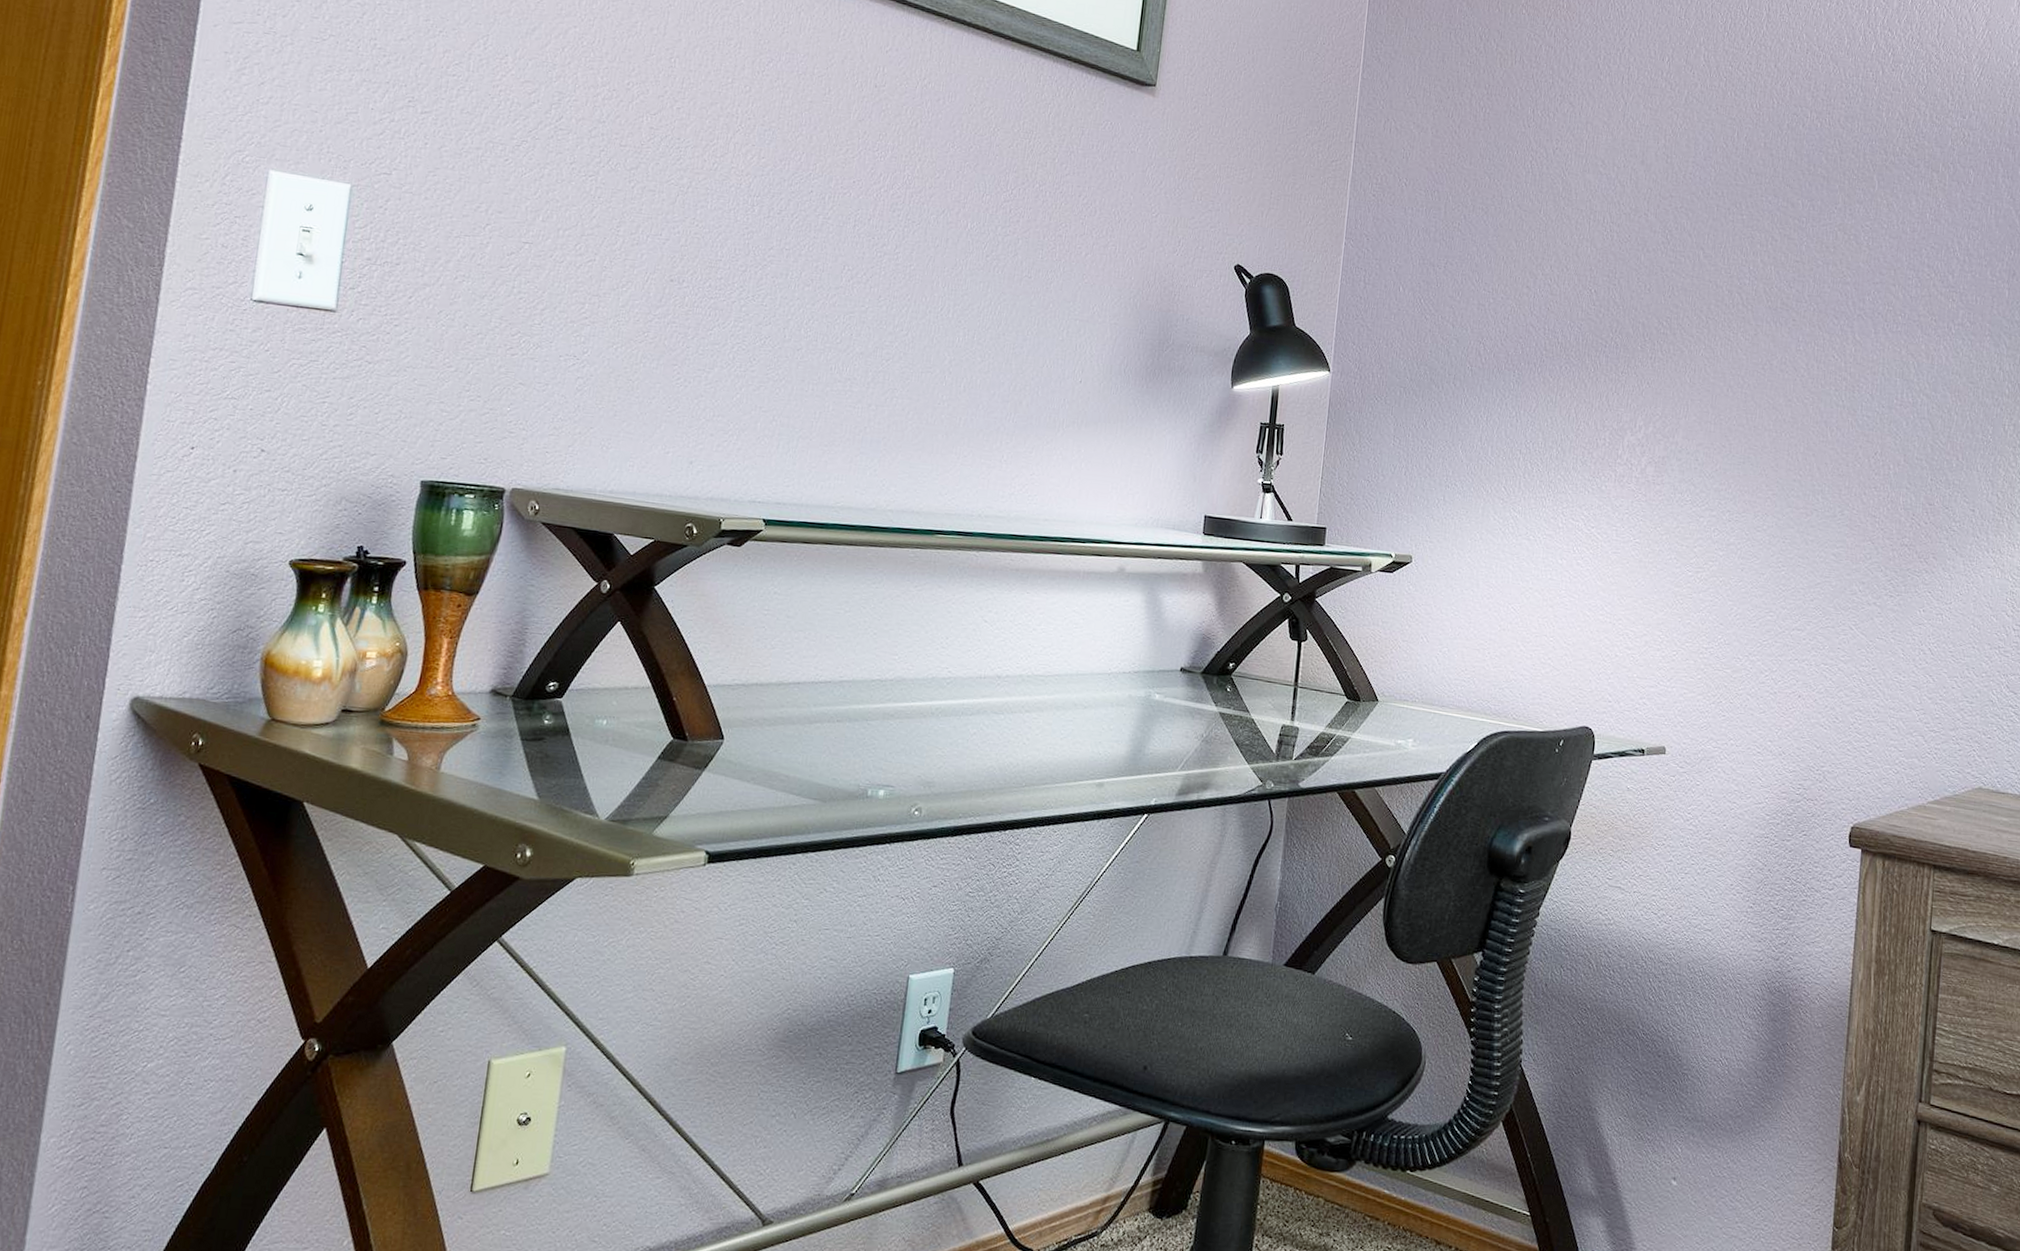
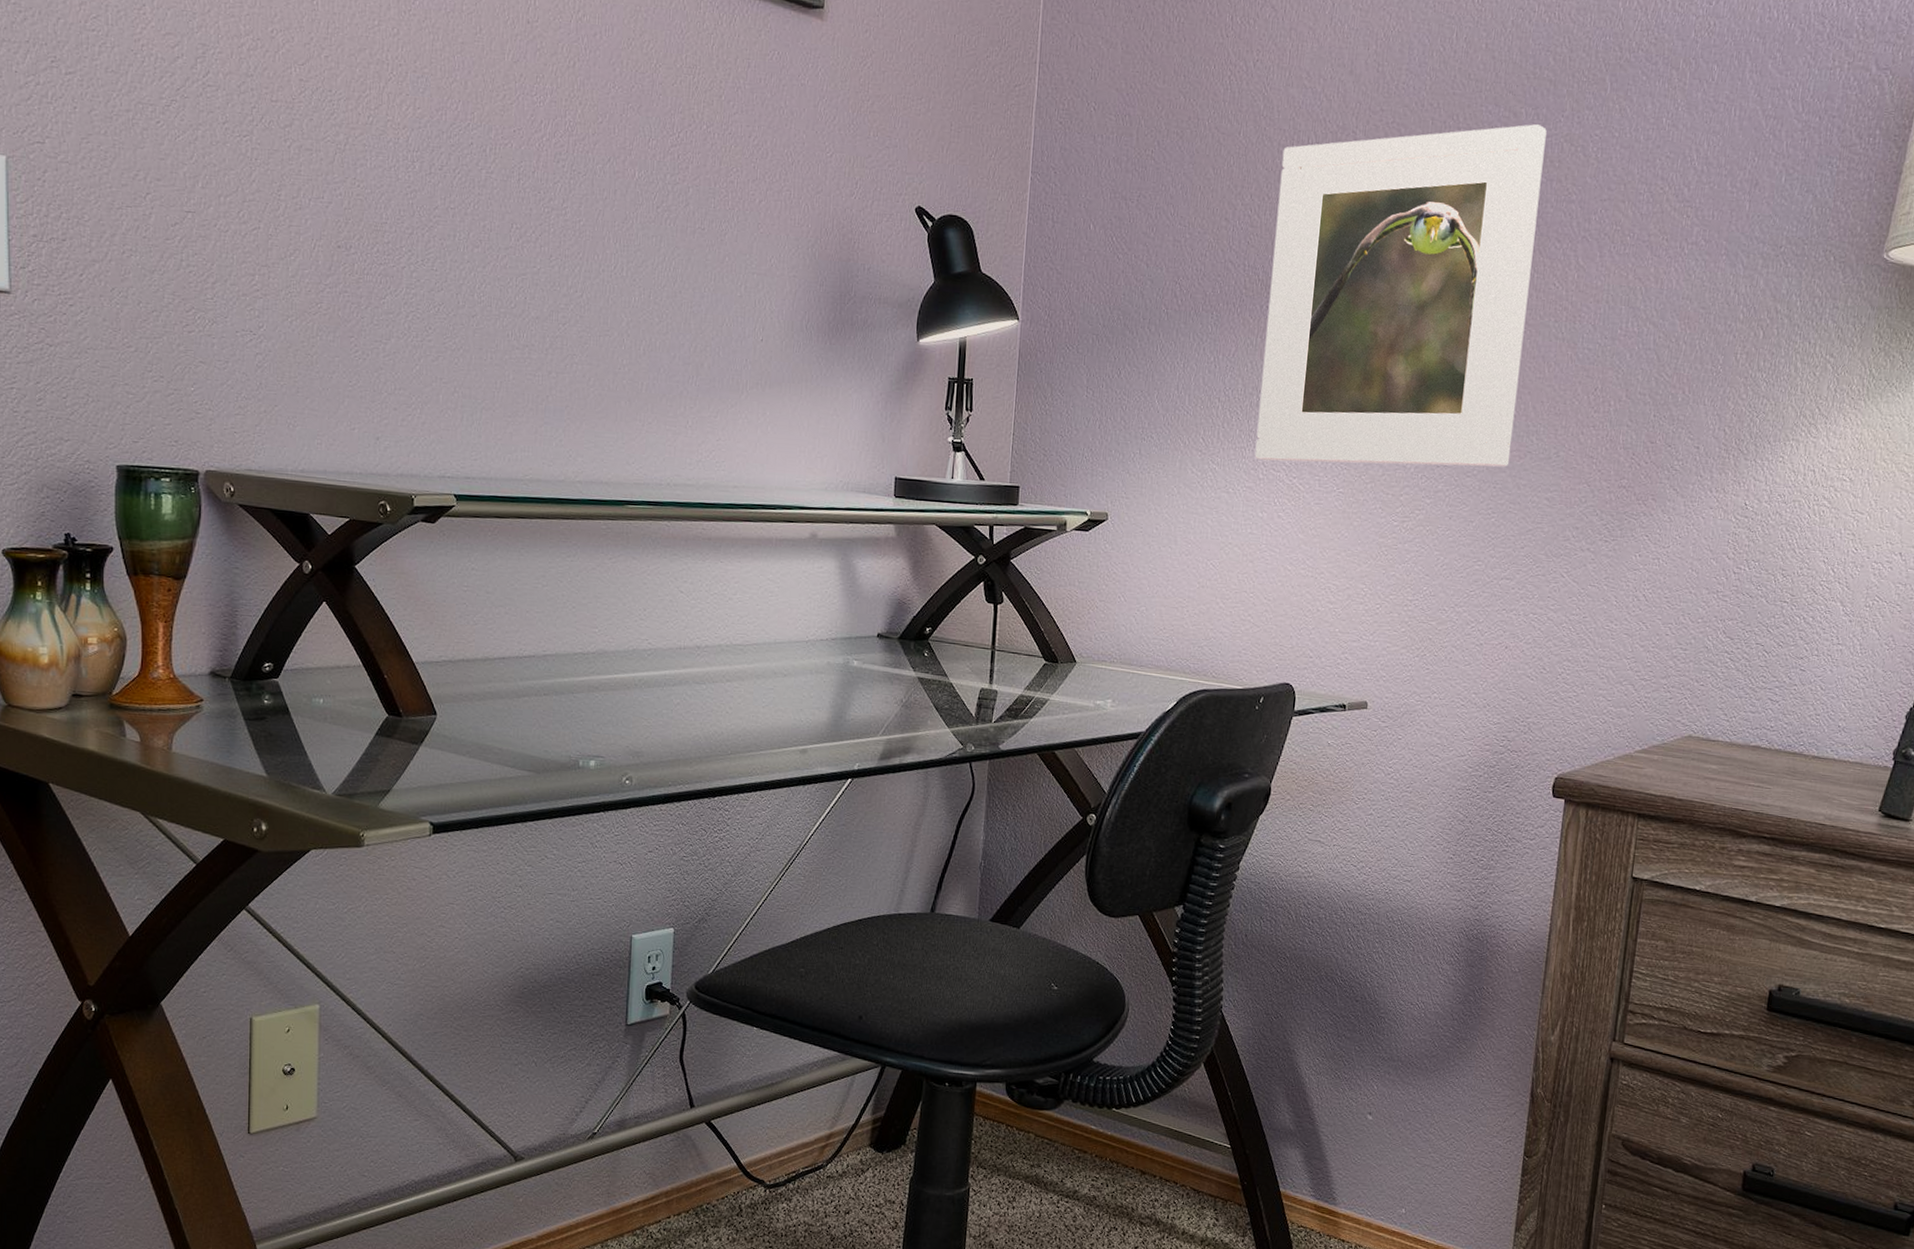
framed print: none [1554,214,1822,524] -> present [1254,124,1547,467]

